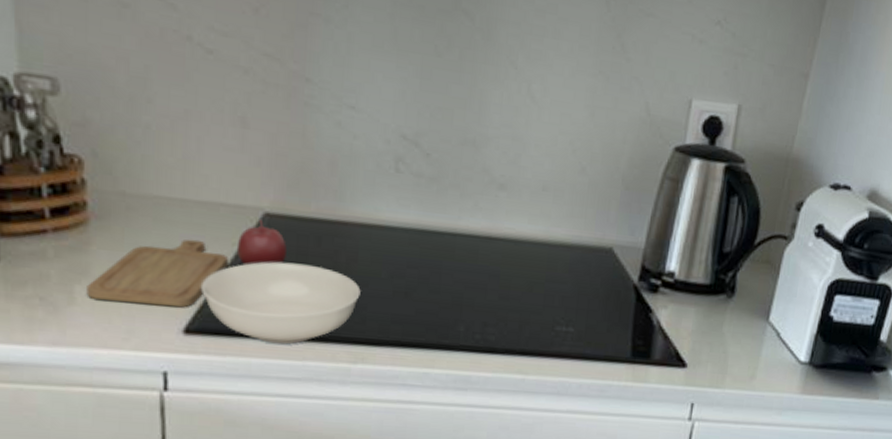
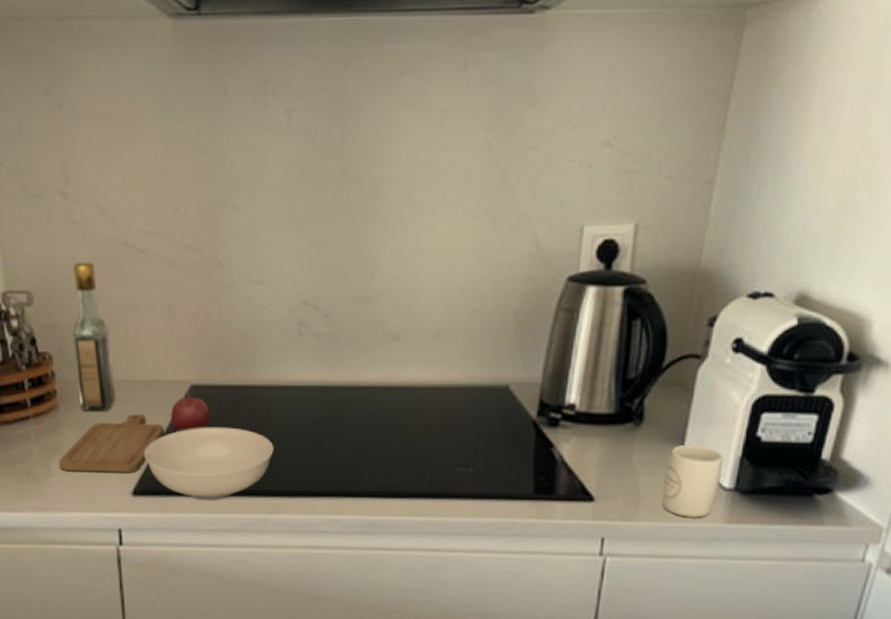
bottle: none [111,52,168,233] -> present [72,262,116,412]
mug: none [747,318,802,388] -> present [663,444,724,518]

